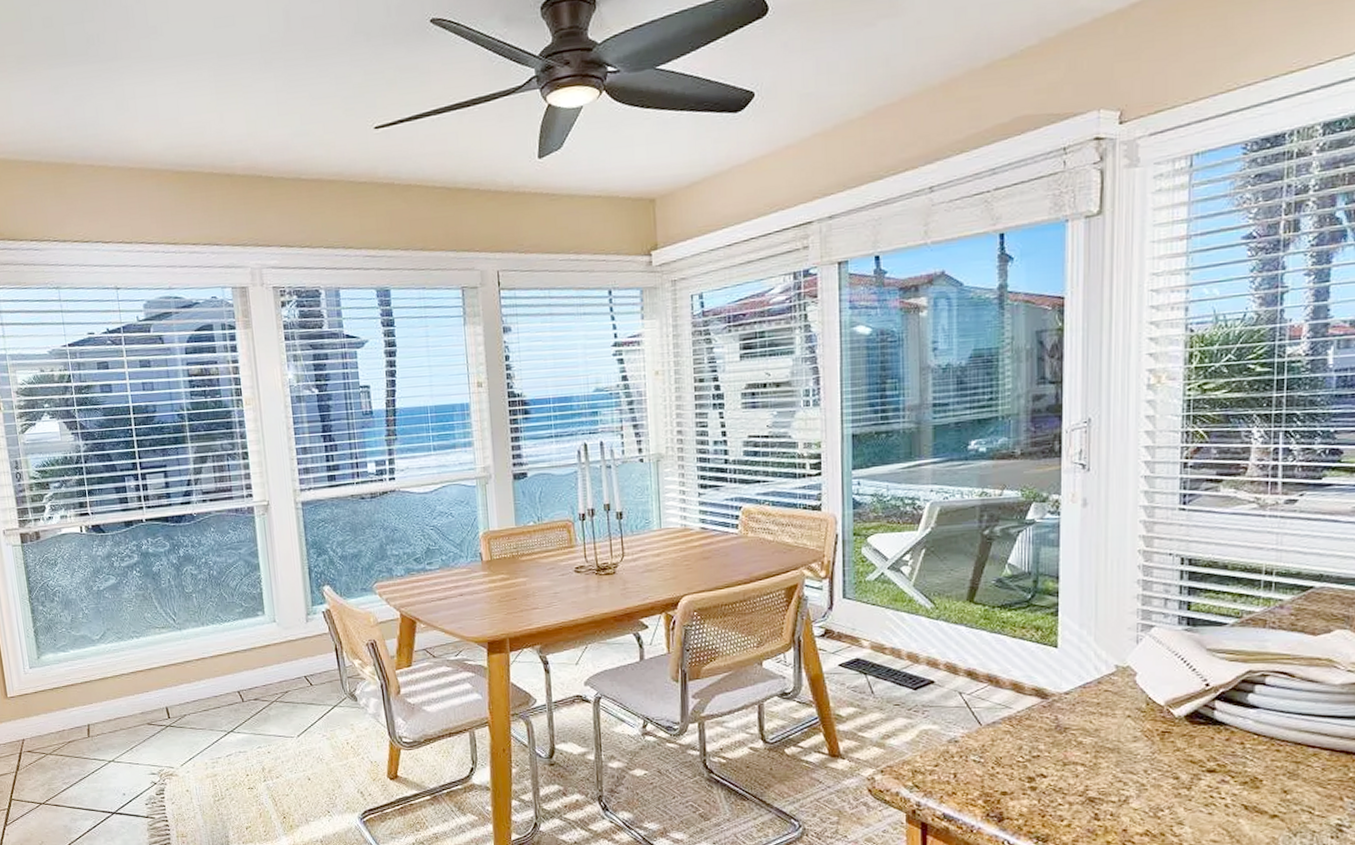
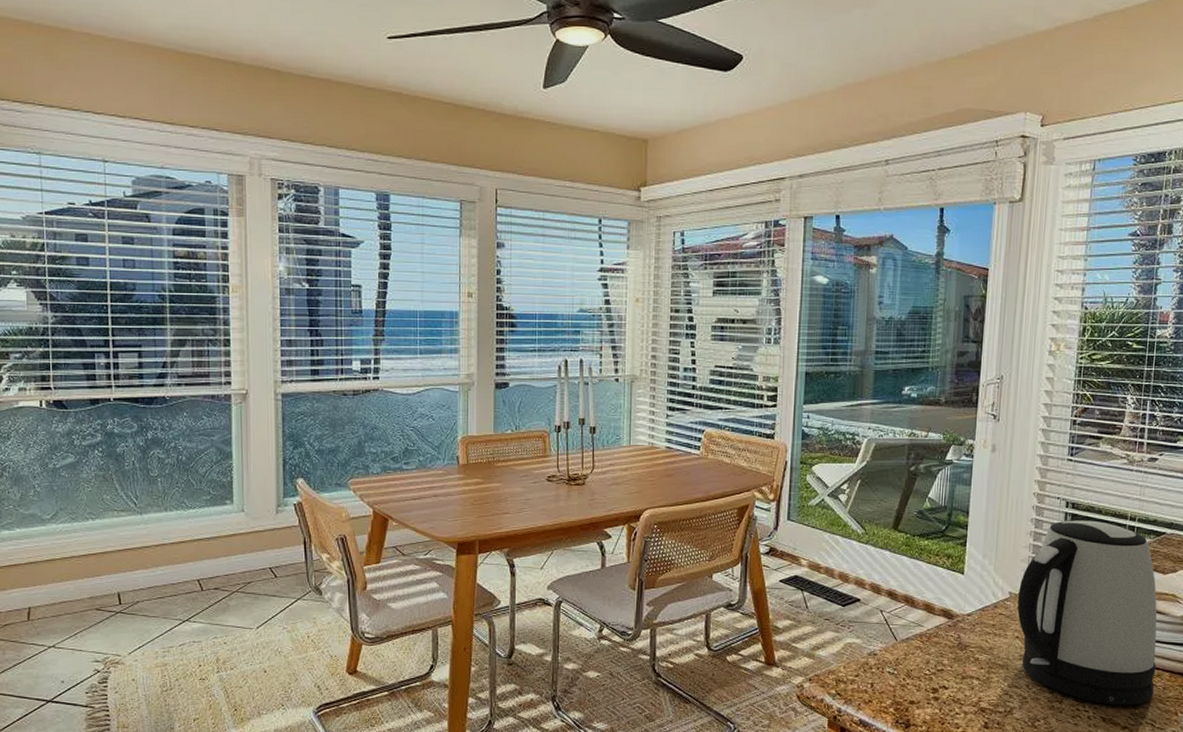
kettle: none [1126,577,1311,791] -> present [1017,520,1157,706]

